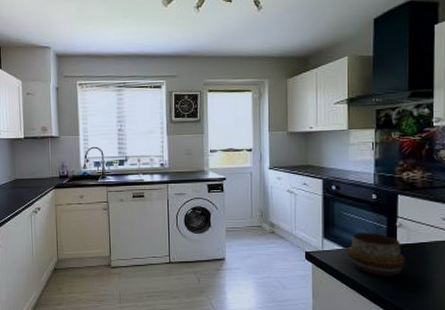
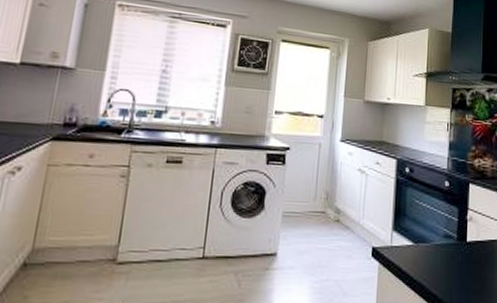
decorative bowl: present [347,232,406,276] -> none [416,225,475,280]

